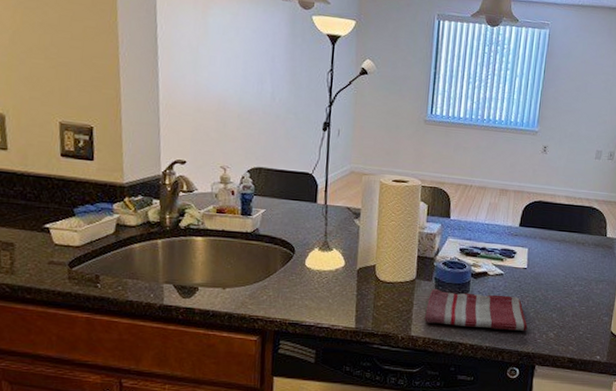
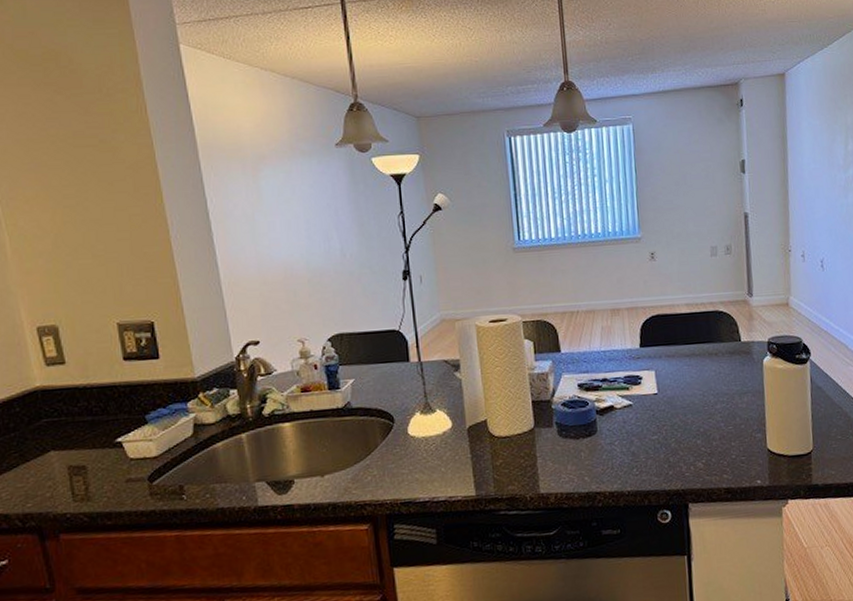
dish towel: present [425,288,528,331] -> none [552,428,672,476]

